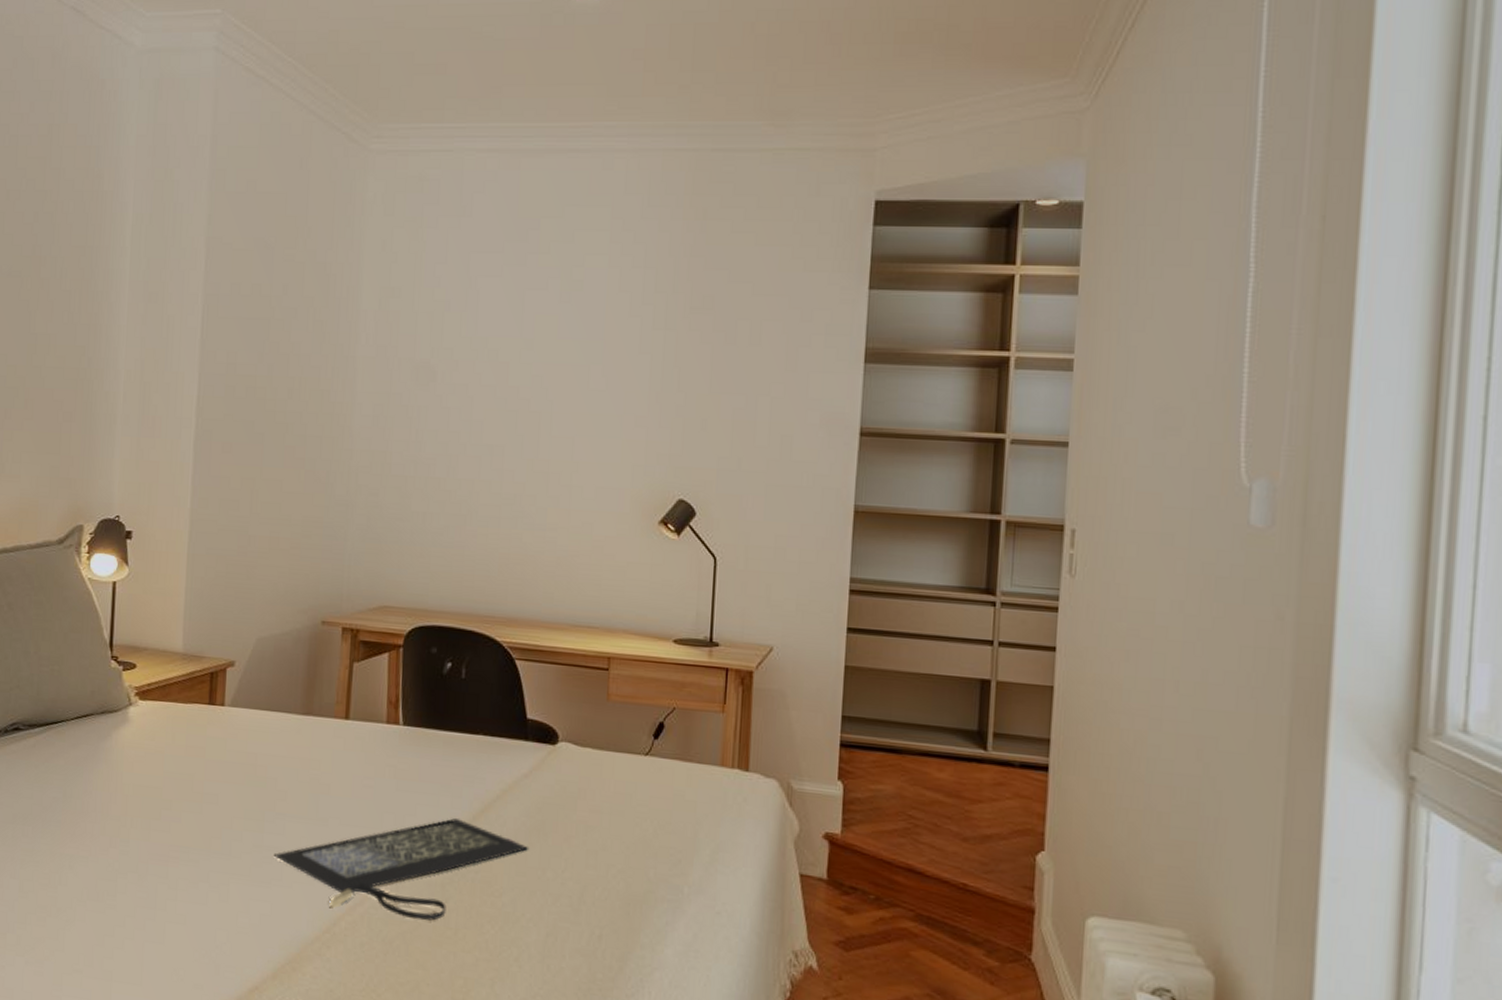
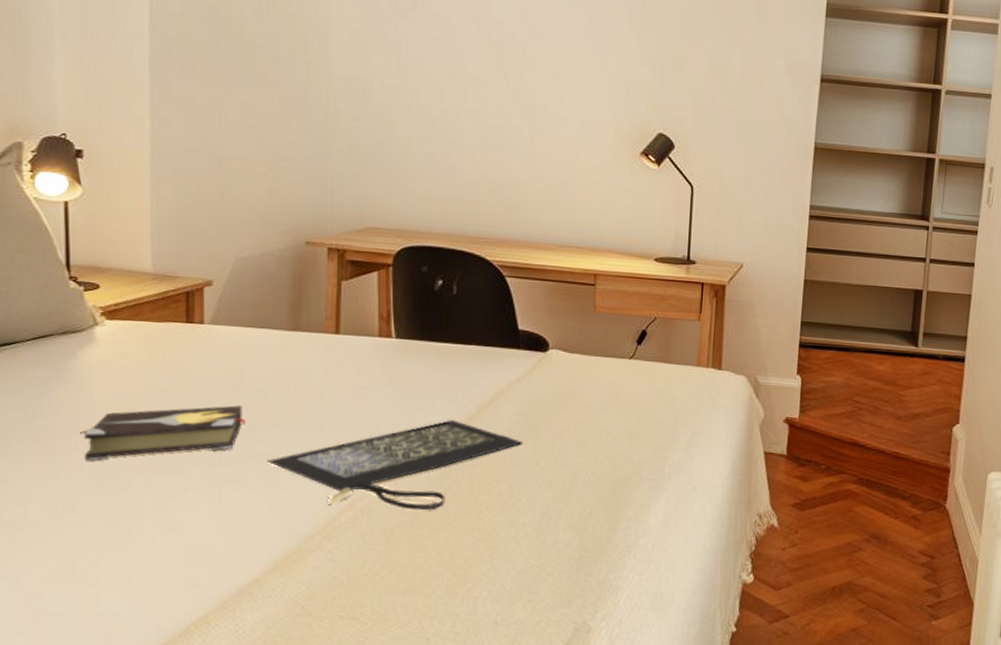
hardback book: none [108,793,257,846] -> present [80,405,247,461]

